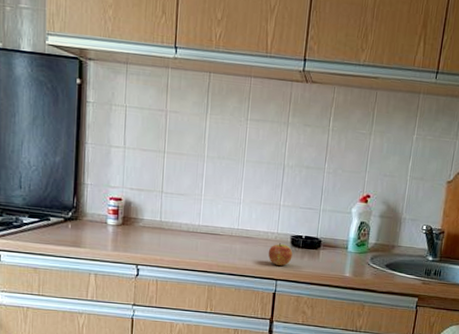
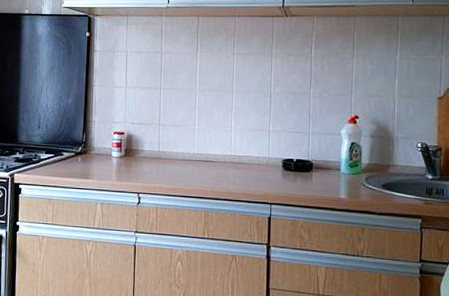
apple: present [268,243,293,266] -> none [260,167,285,190]

